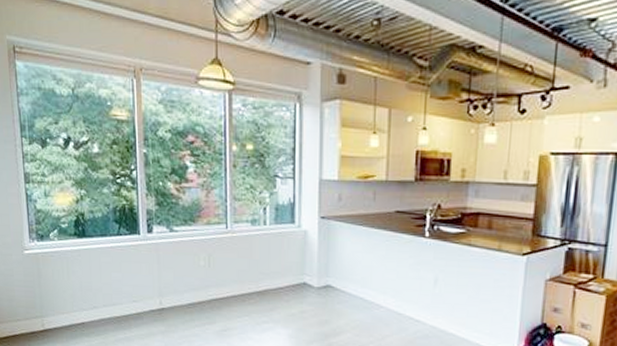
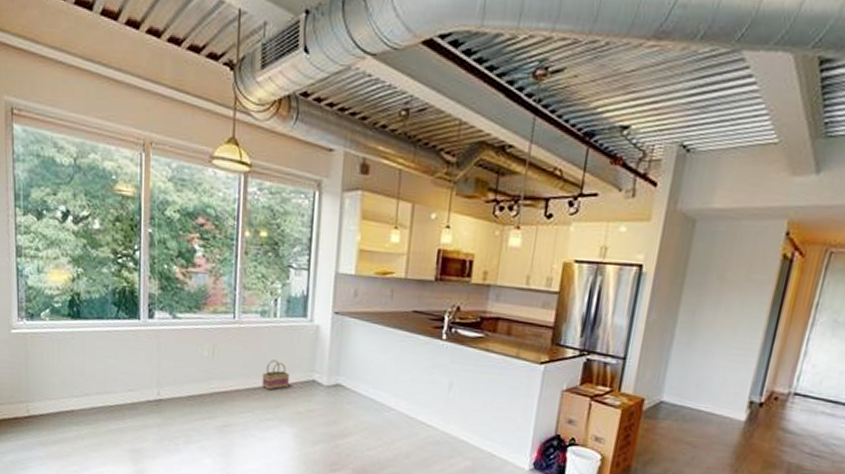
basket: none [256,265,281,294] -> present [262,359,289,390]

